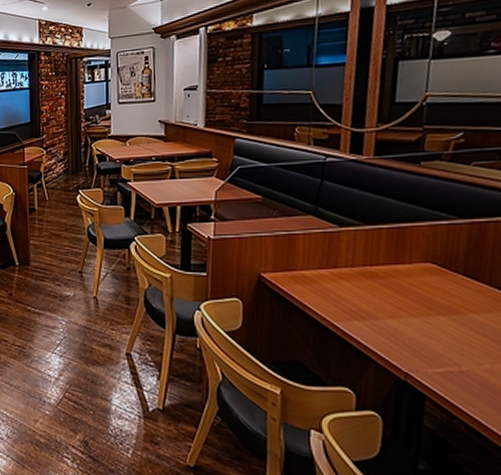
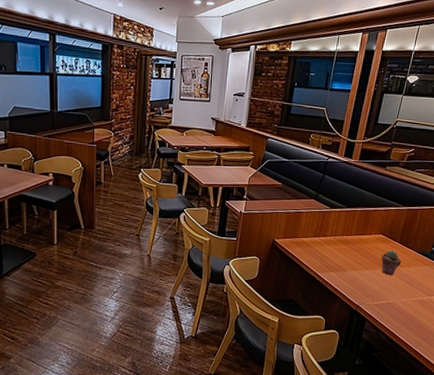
potted succulent: none [436,287,473,326] -> present [381,250,402,275]

